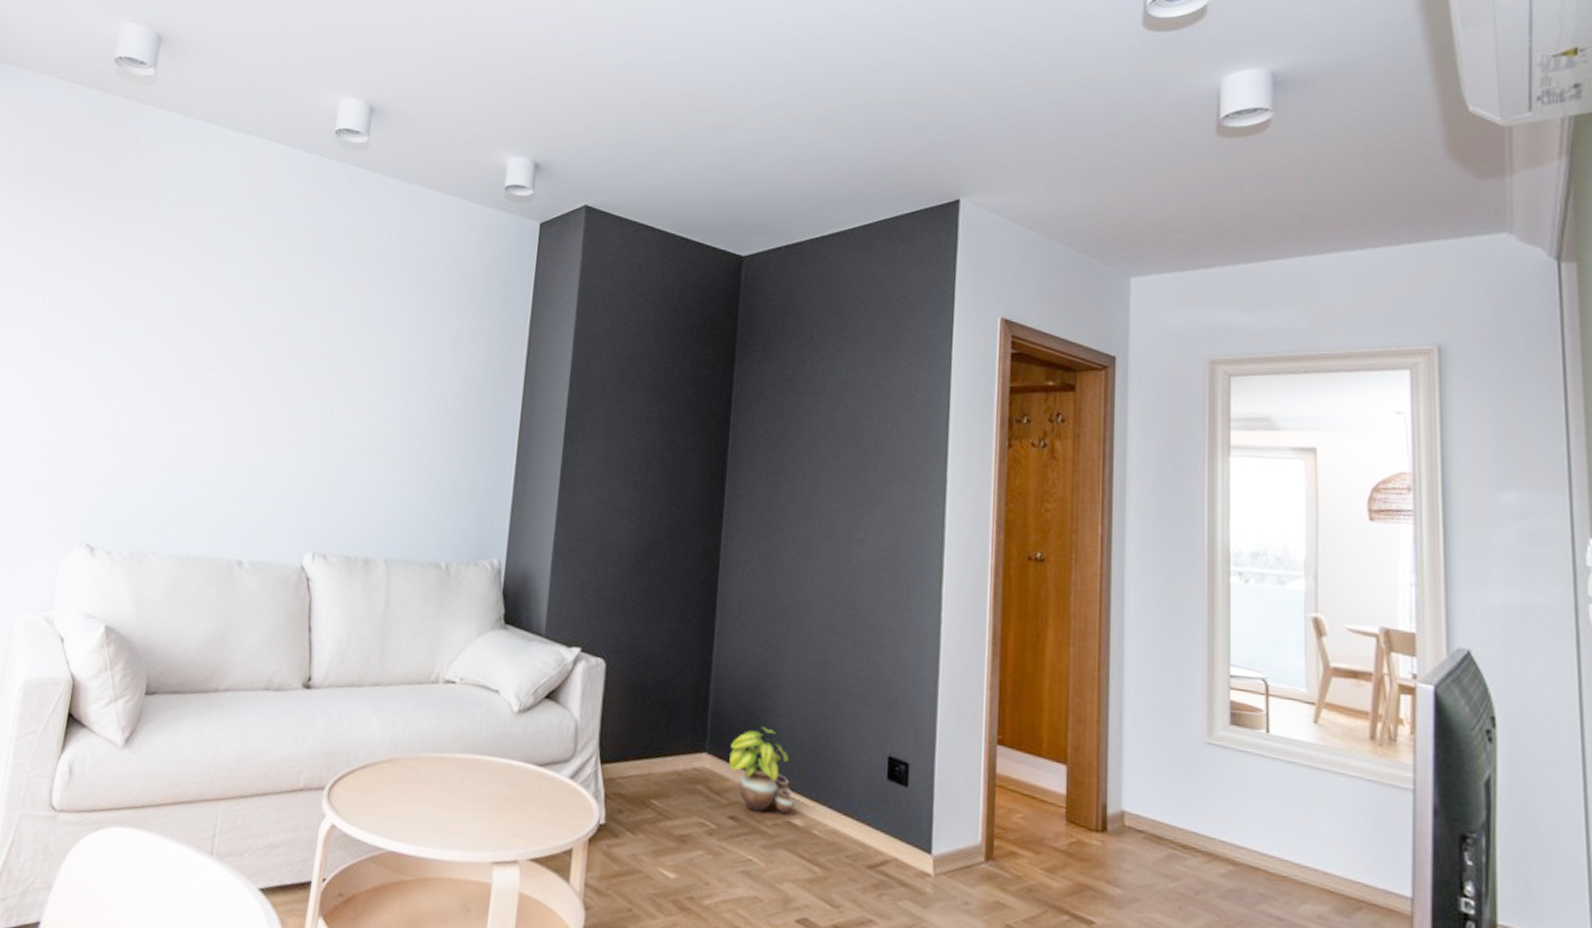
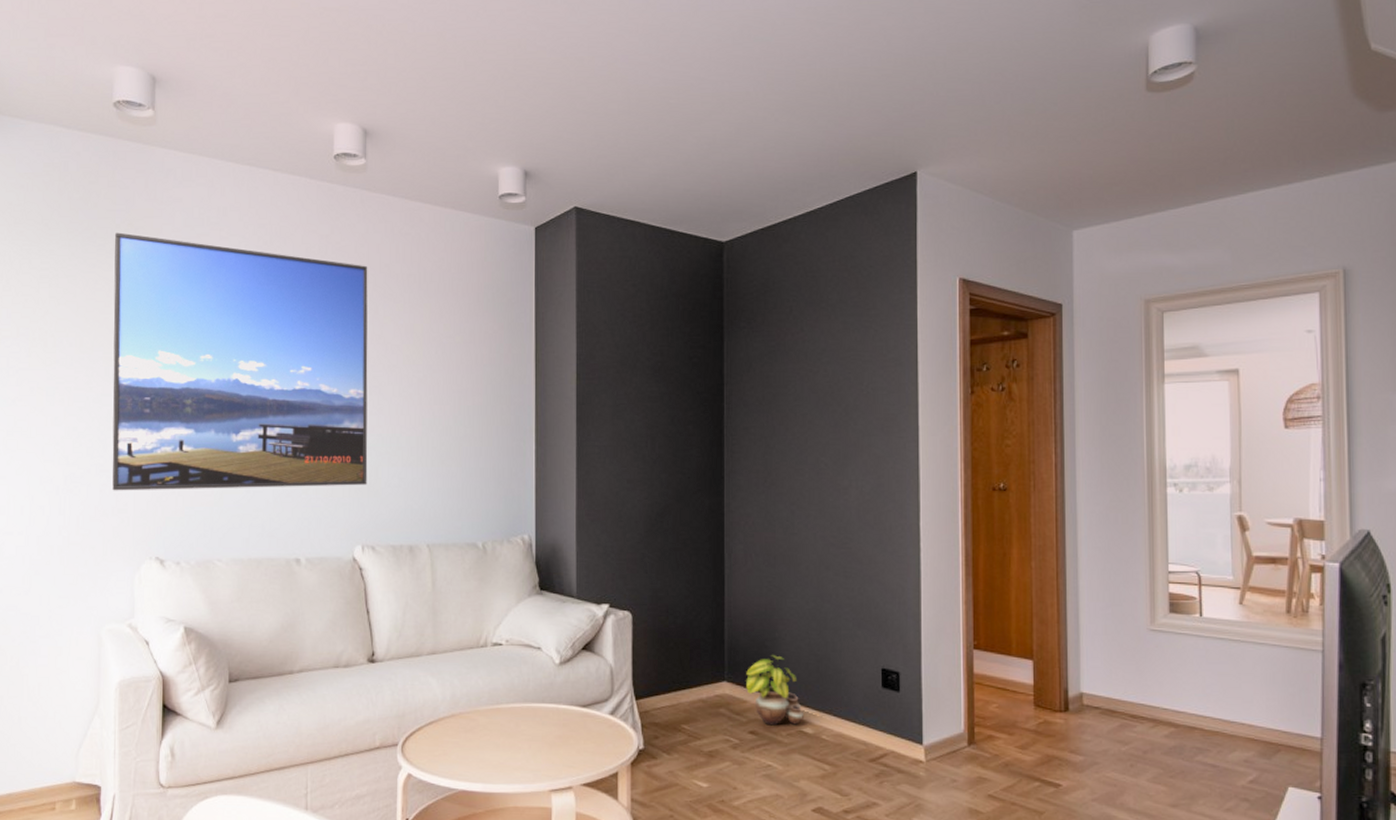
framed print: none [51,190,357,485] -> present [112,232,368,491]

